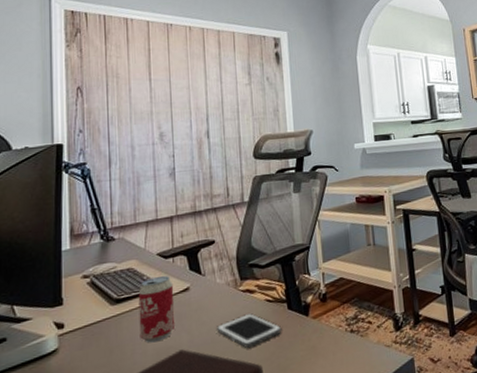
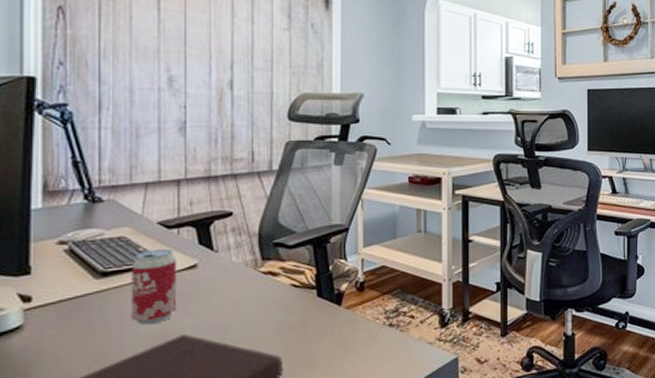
cell phone: present [216,313,282,348] -> none [227,299,309,337]

